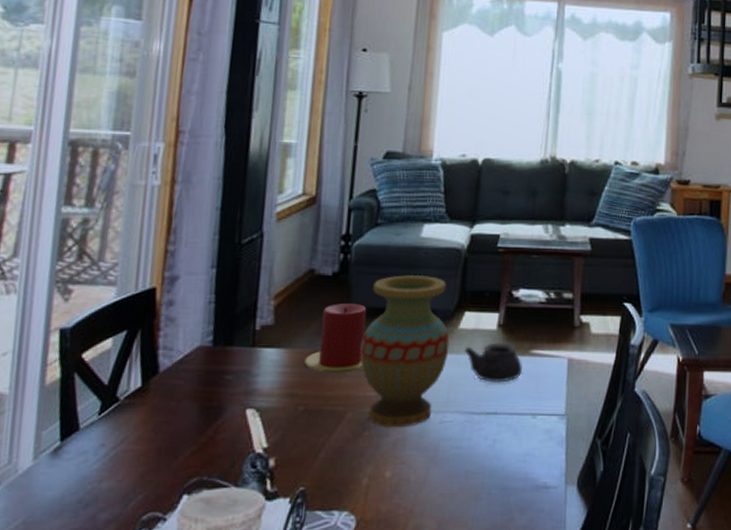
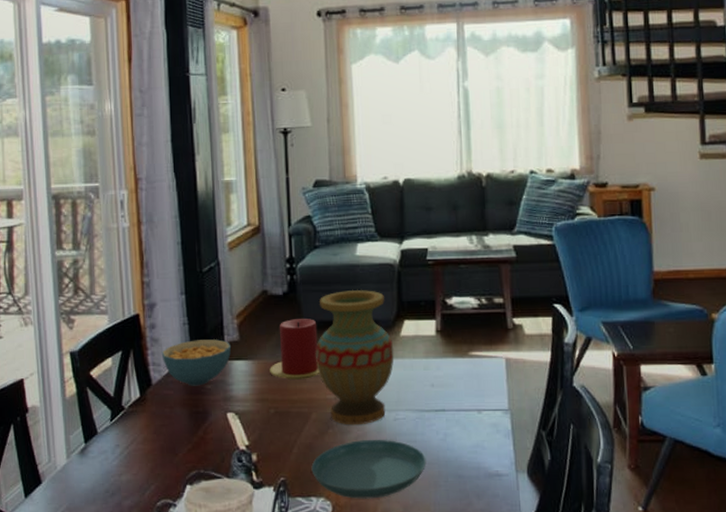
cereal bowl: none [176,322,264,376] -> present [161,339,232,386]
saucer: none [337,445,470,513] -> present [311,440,427,499]
teapot: present [464,342,523,383] -> none [408,346,465,383]

